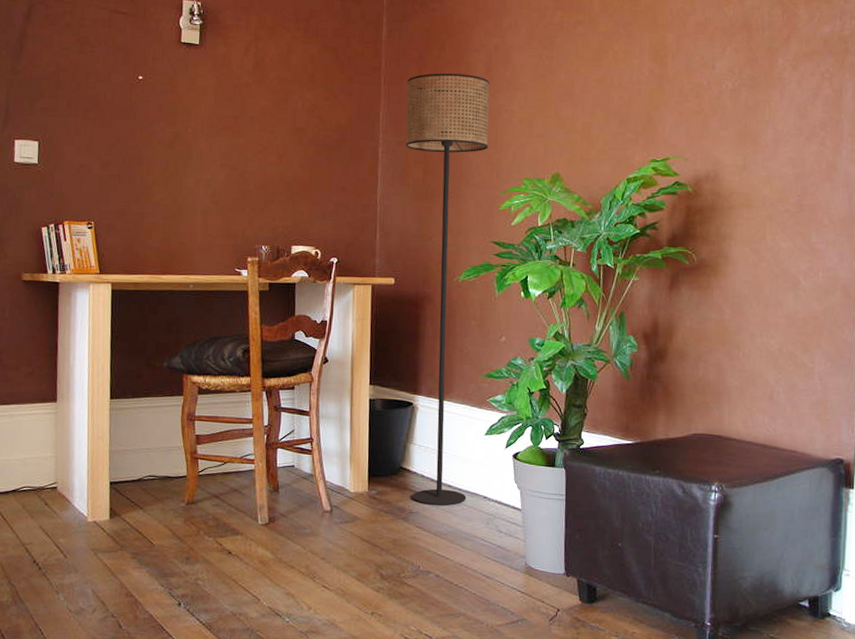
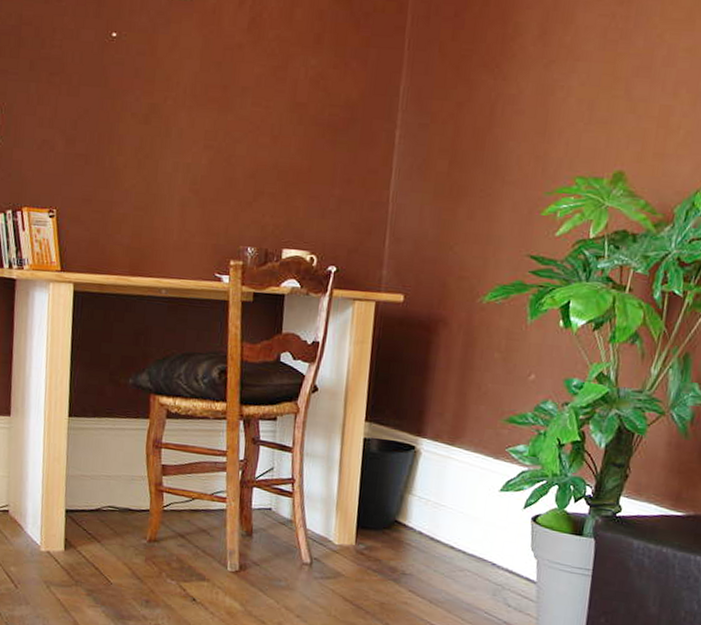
floor lamp: present [405,73,490,506] -> none [406,35,544,570]

